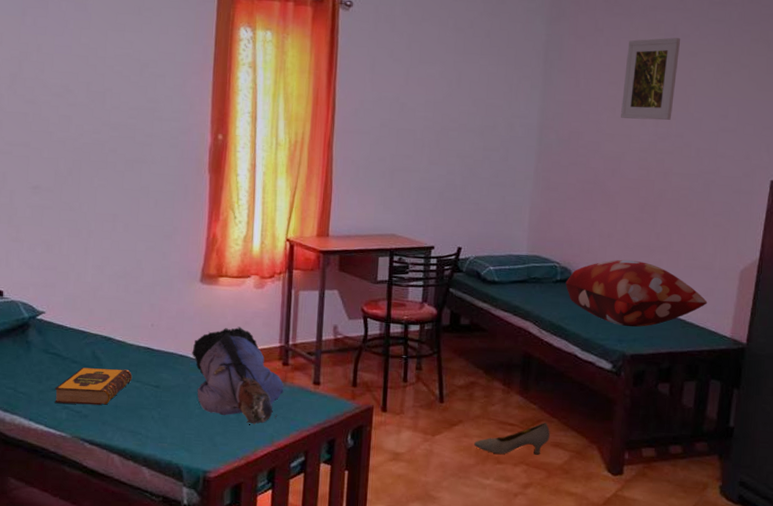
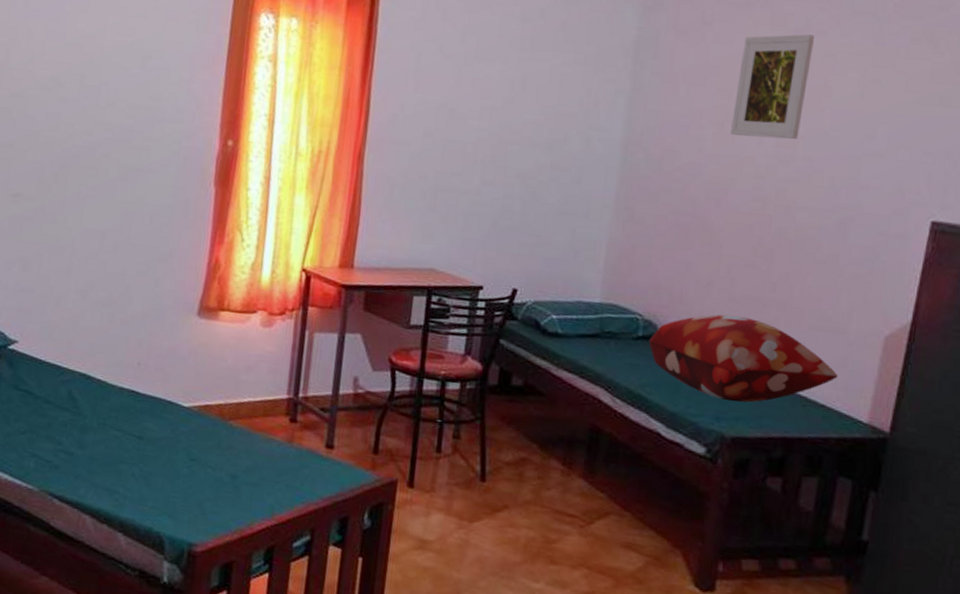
hardback book: present [54,367,133,406] -> none [22,409,113,456]
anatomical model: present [192,326,284,426] -> none [183,371,290,493]
shoe: present [474,423,550,455] -> none [522,516,621,557]

